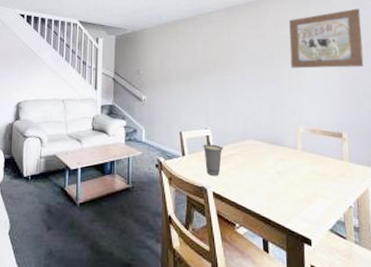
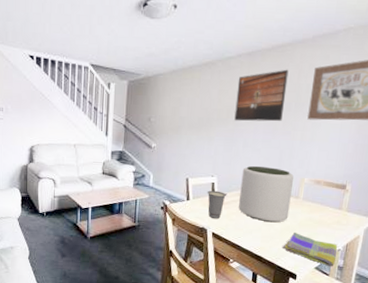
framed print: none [220,22,267,72] -> present [234,69,289,122]
plant pot: none [236,116,291,178] -> present [239,165,294,223]
dish towel: none [290,188,350,229] -> present [283,233,338,267]

